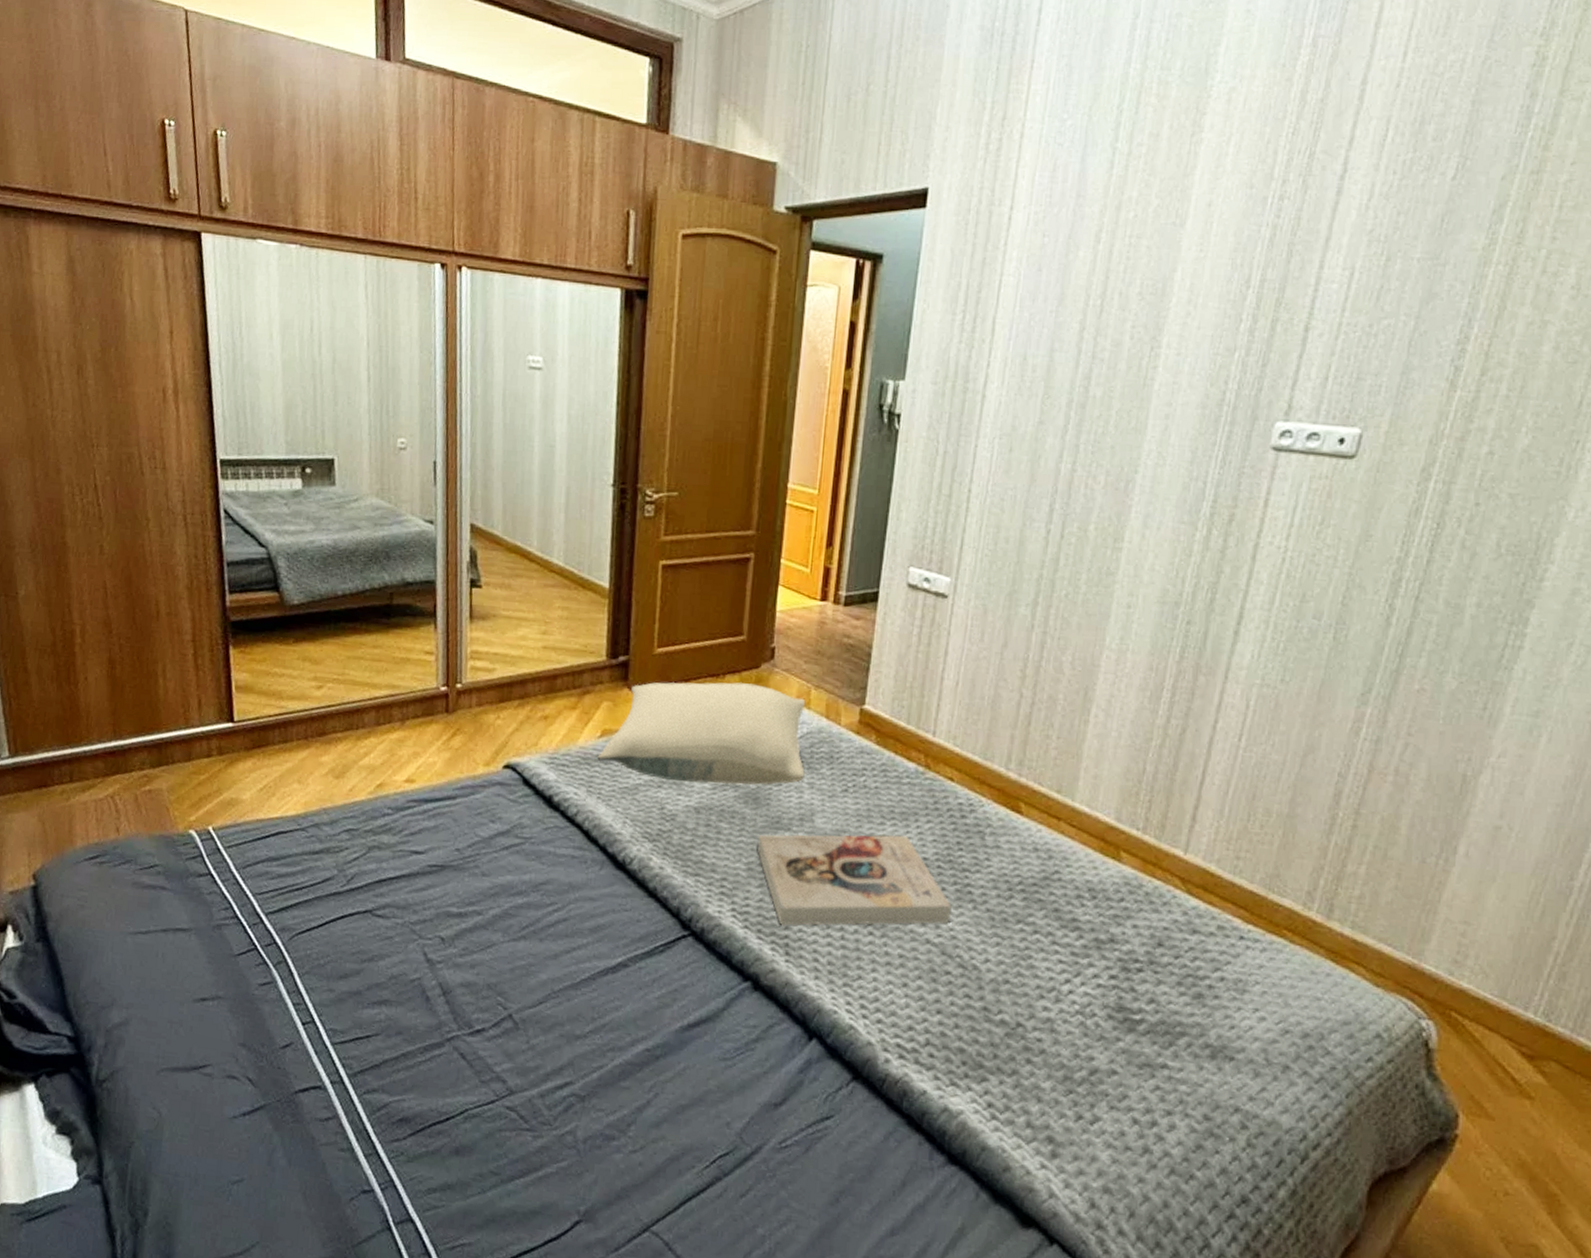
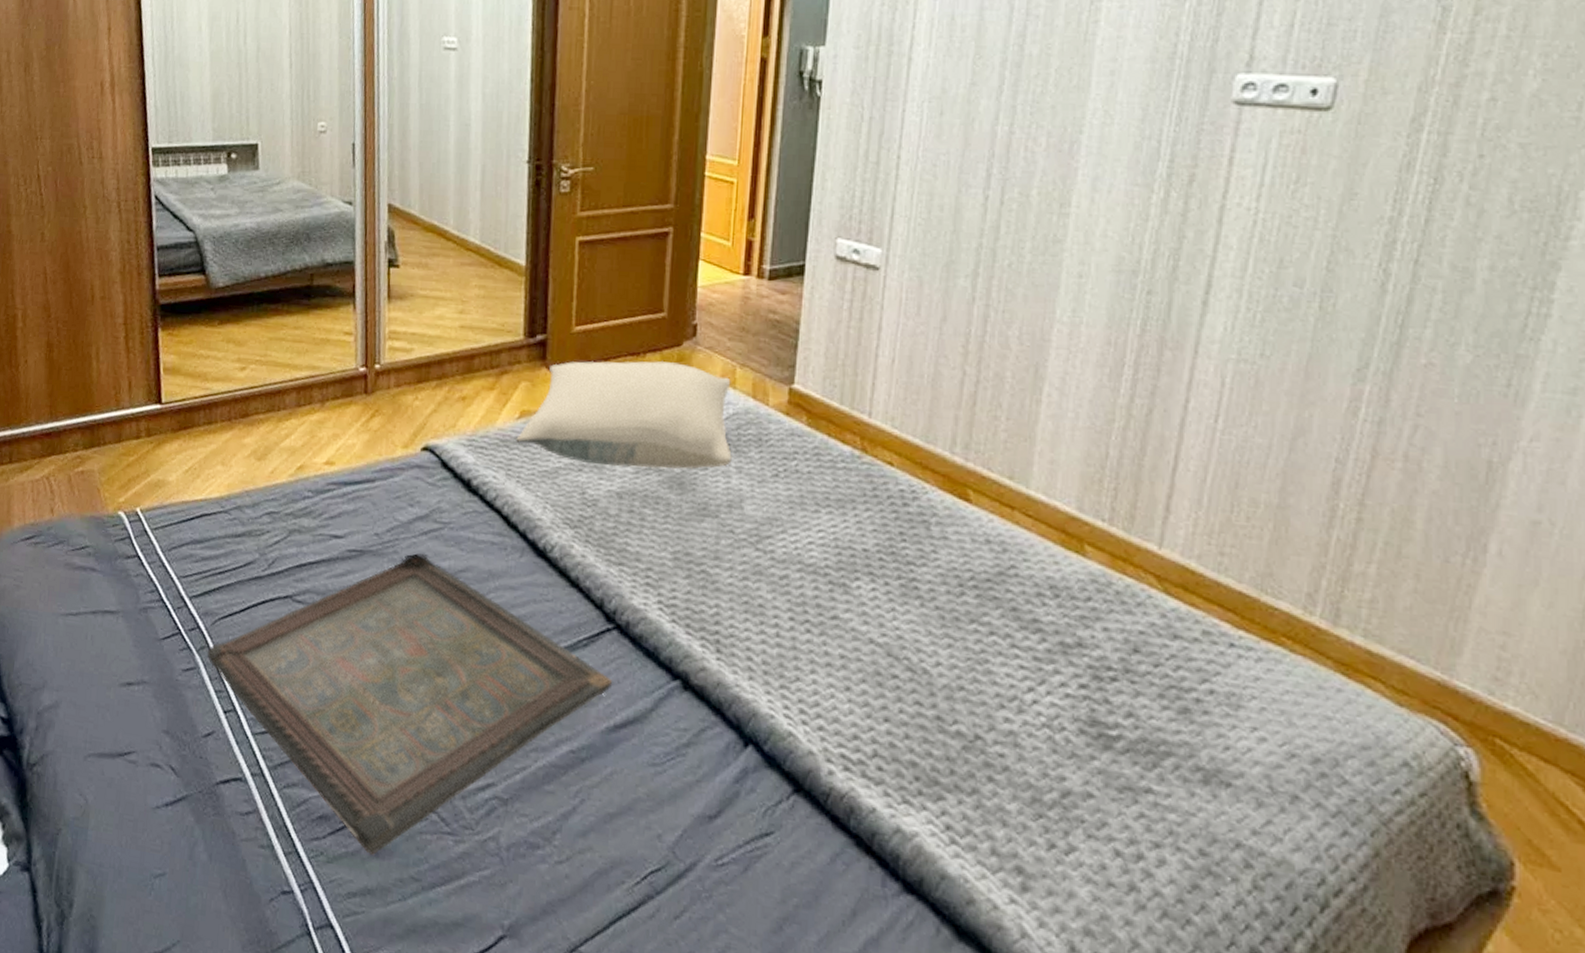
serving tray: none [284,868,687,1153] -> present [206,553,613,855]
book: present [756,834,952,926] -> none [683,522,896,622]

